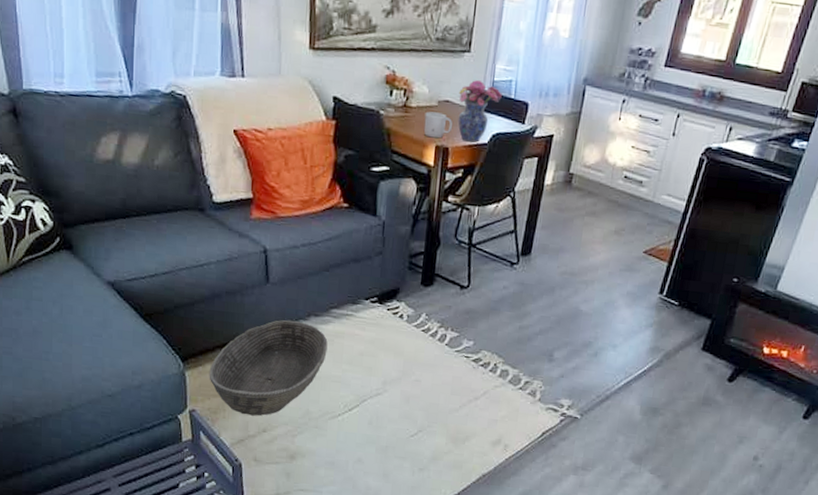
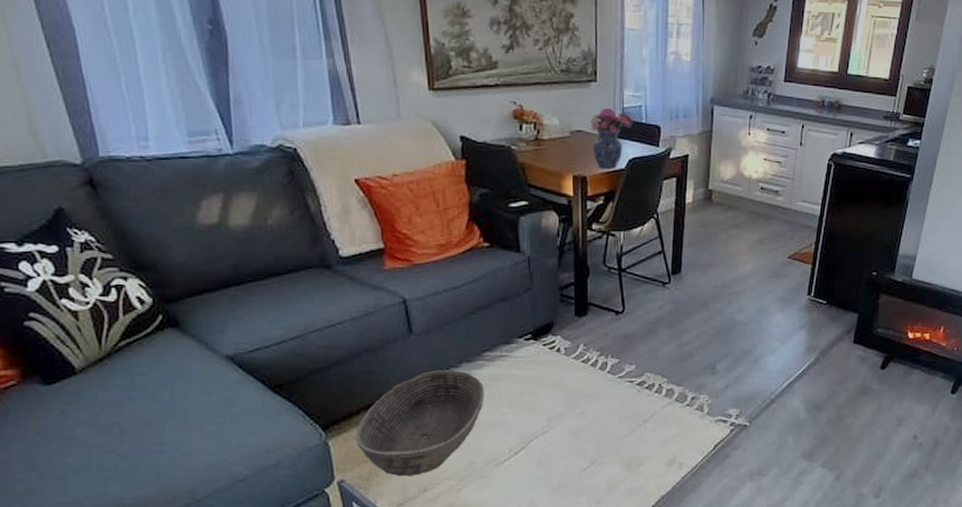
mug: present [423,111,453,139] -> none [558,143,588,168]

